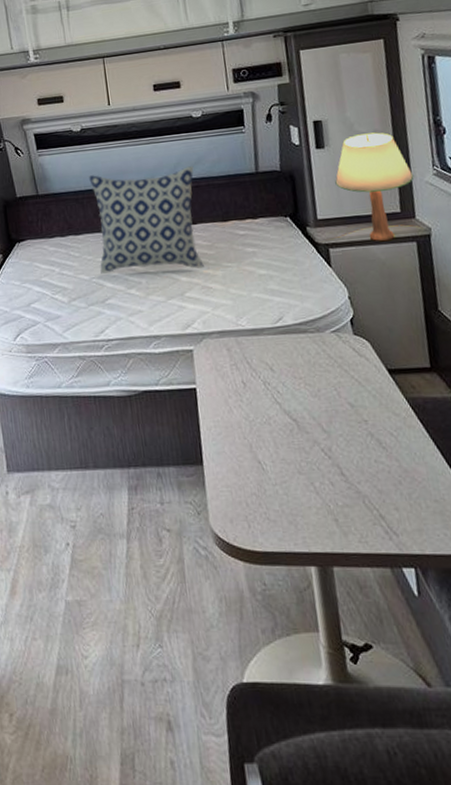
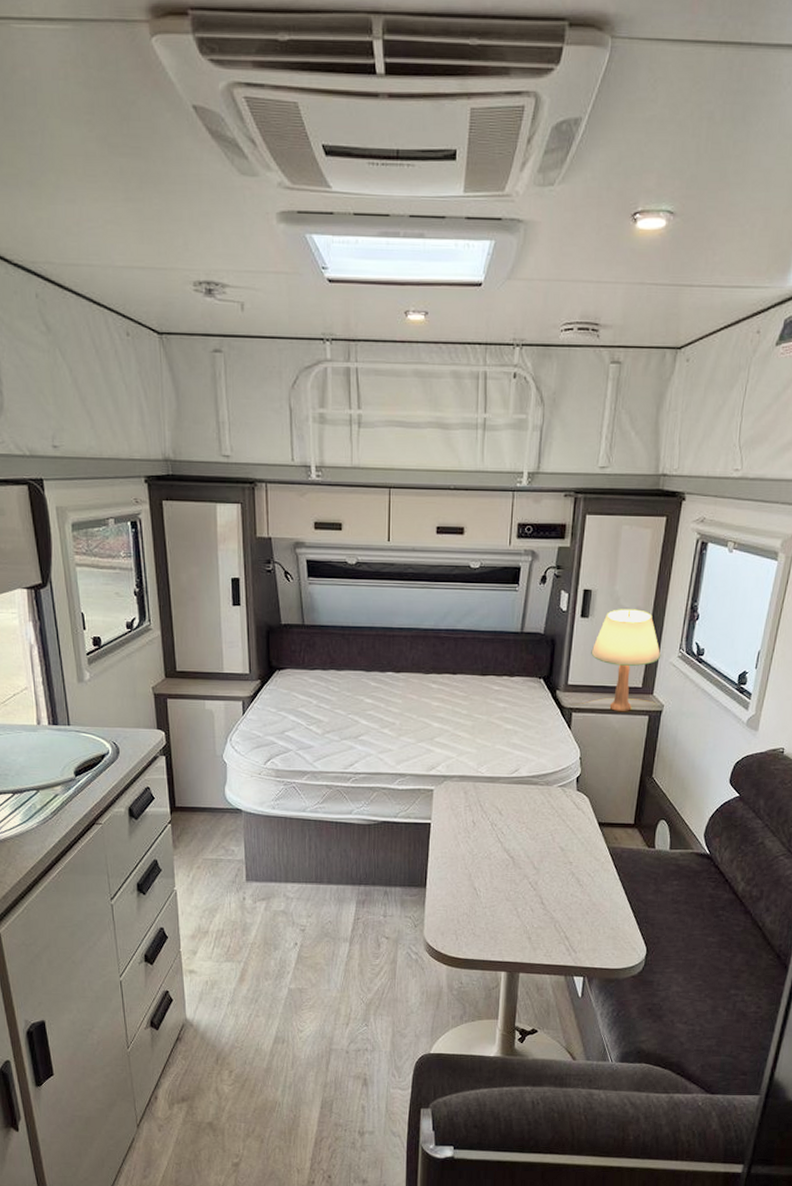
pillow: present [89,166,204,274] -> none [357,612,463,717]

